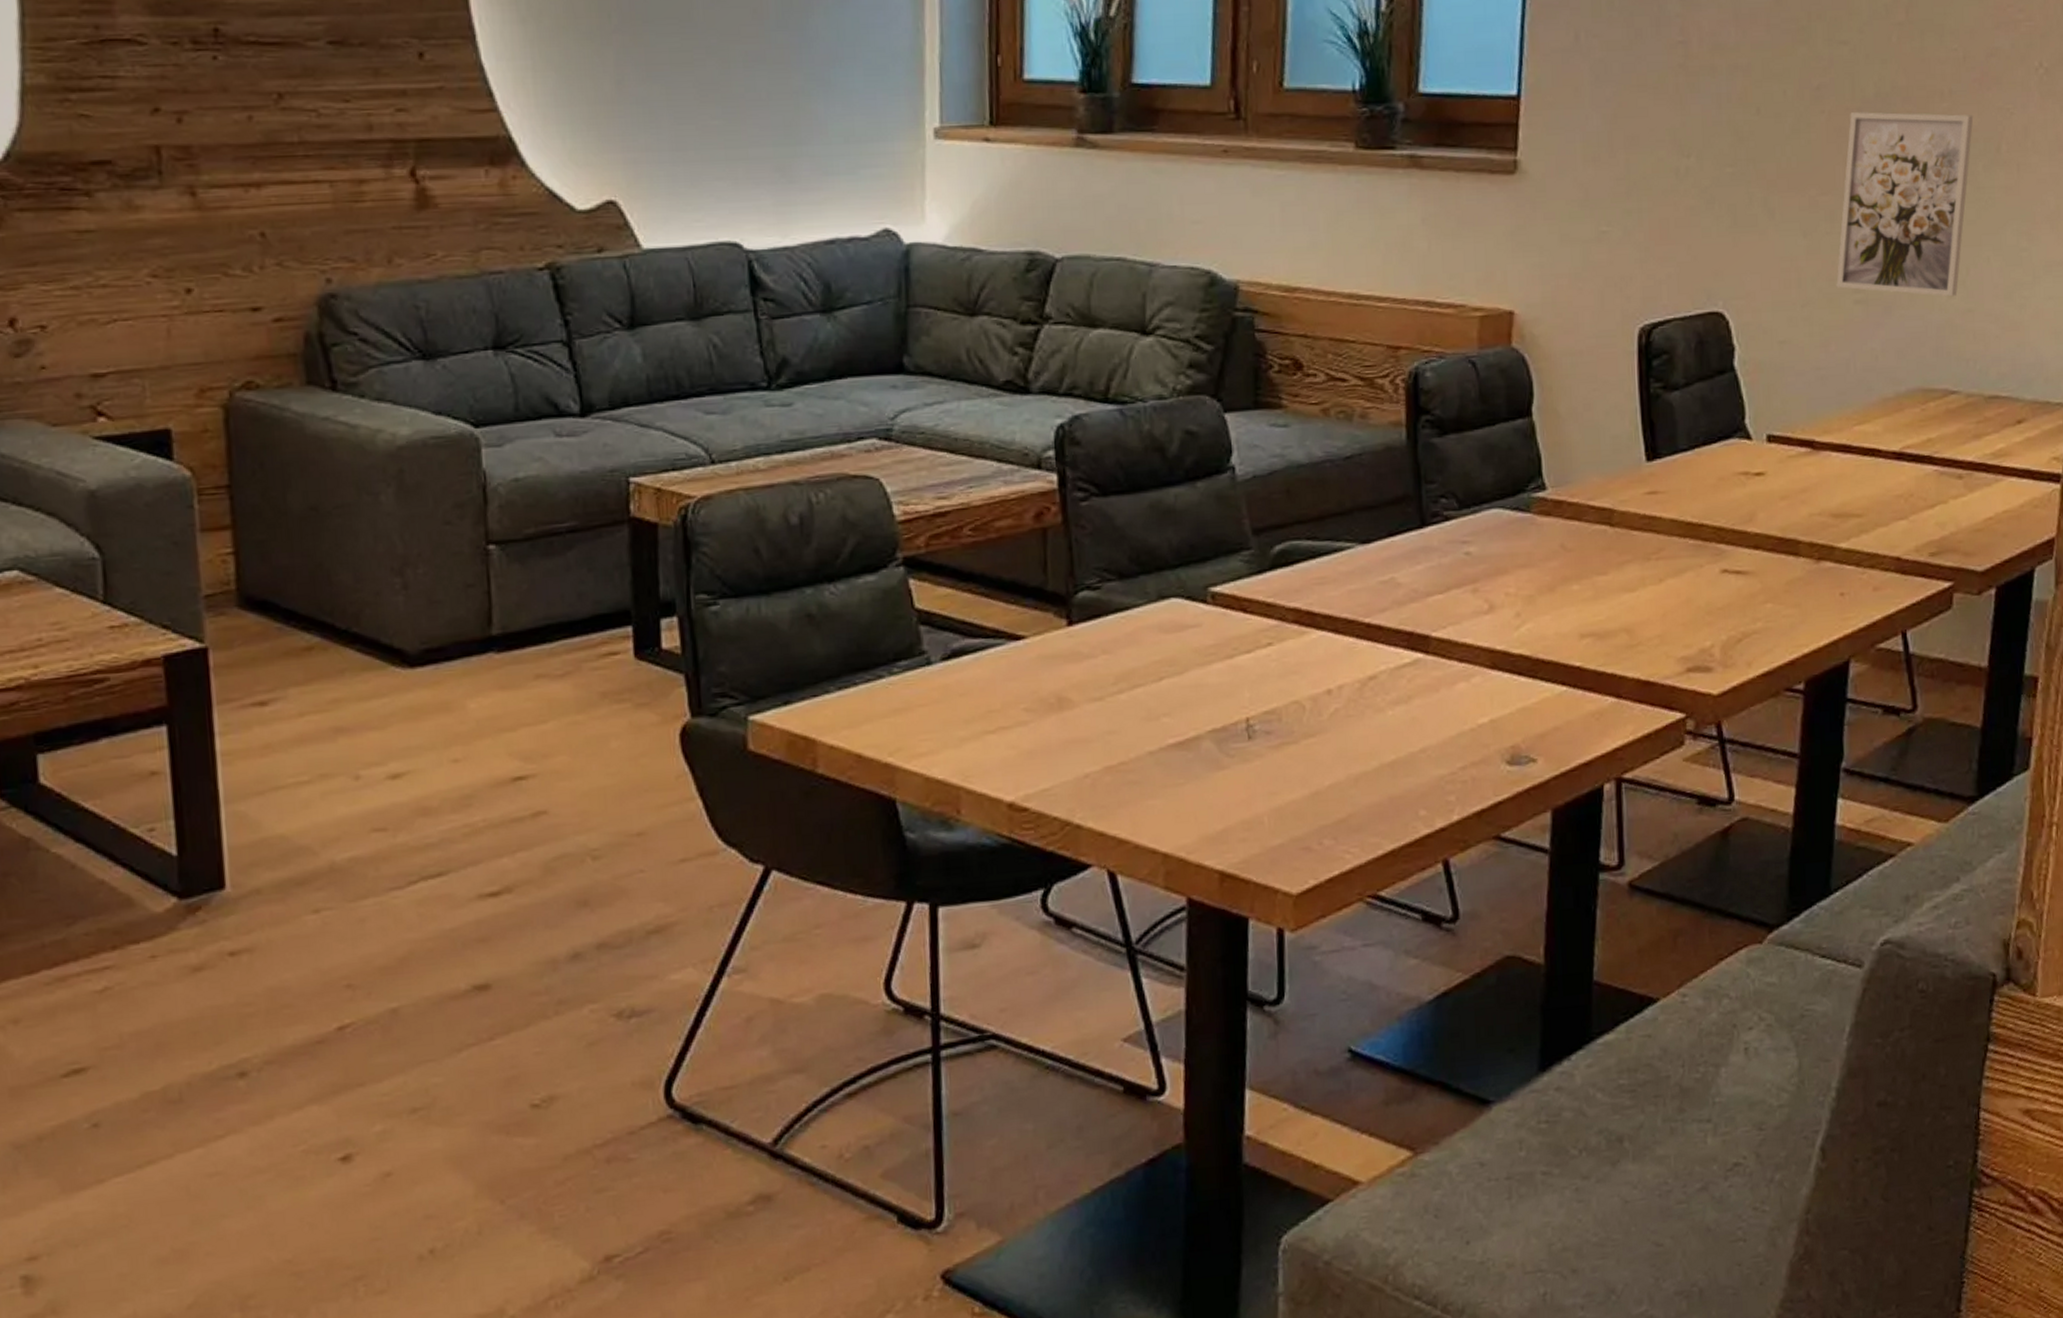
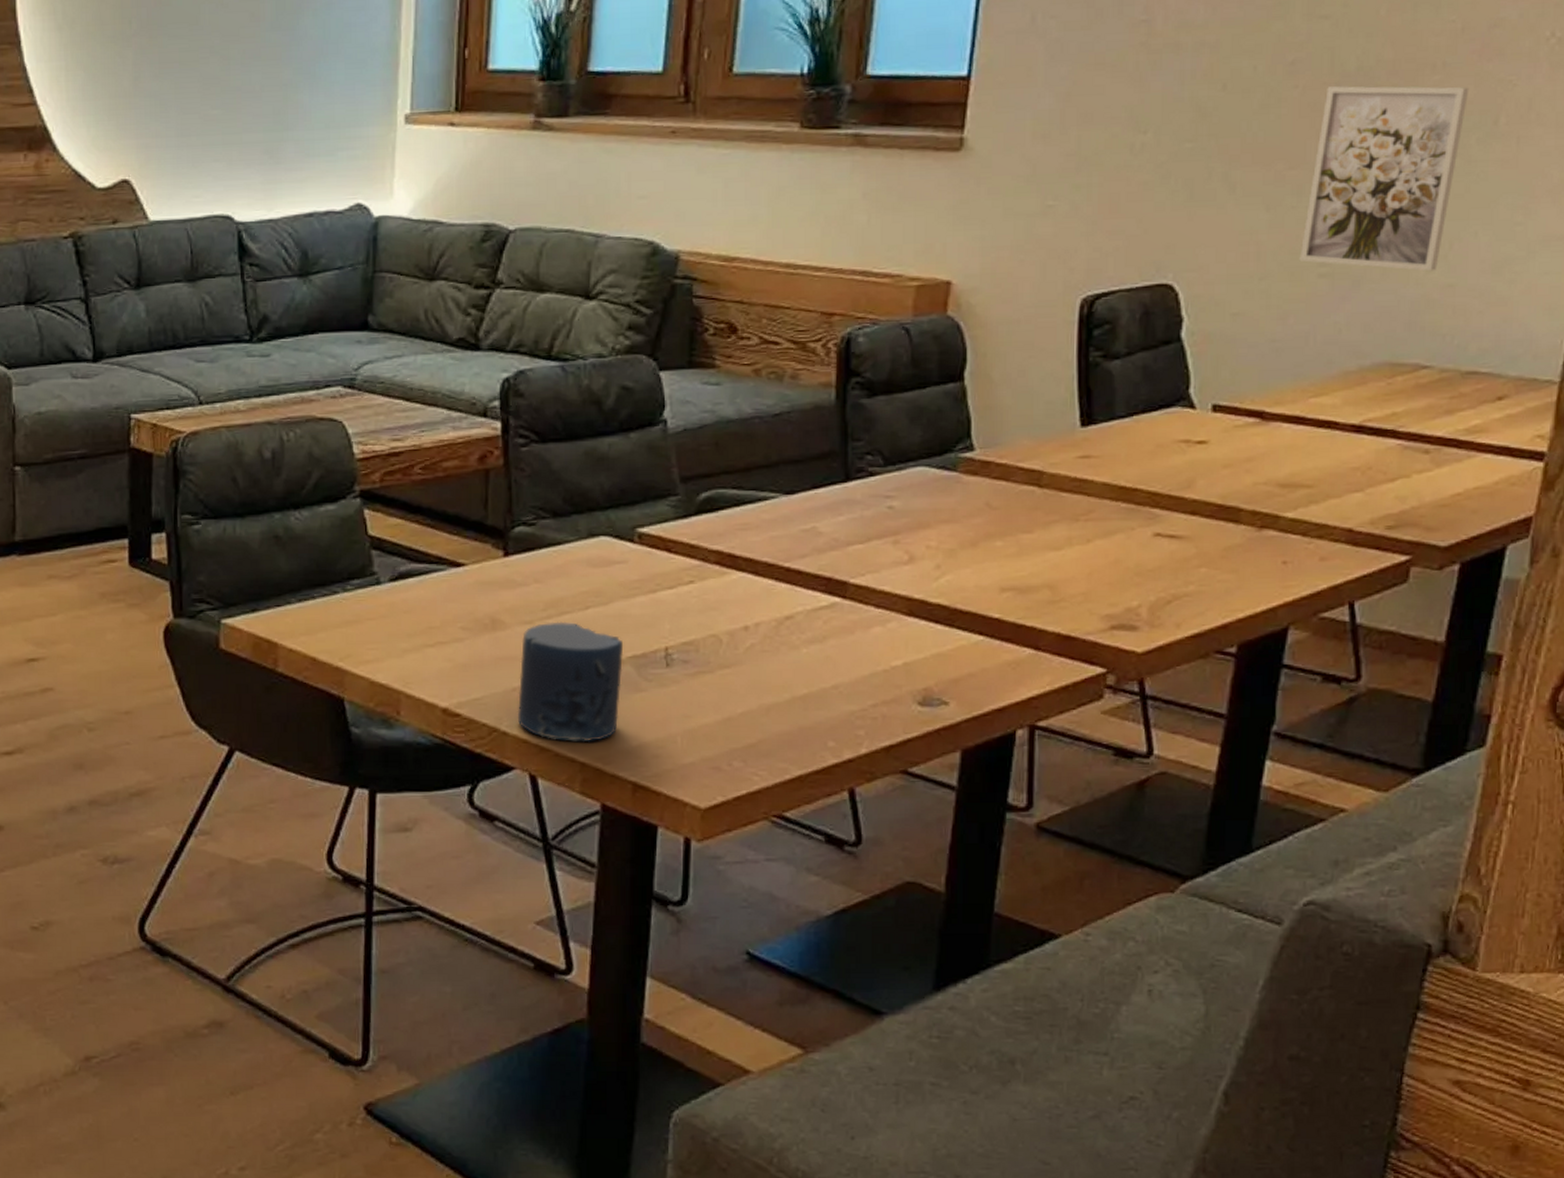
candle: none [1090,695,1203,830] -> present [517,621,624,742]

